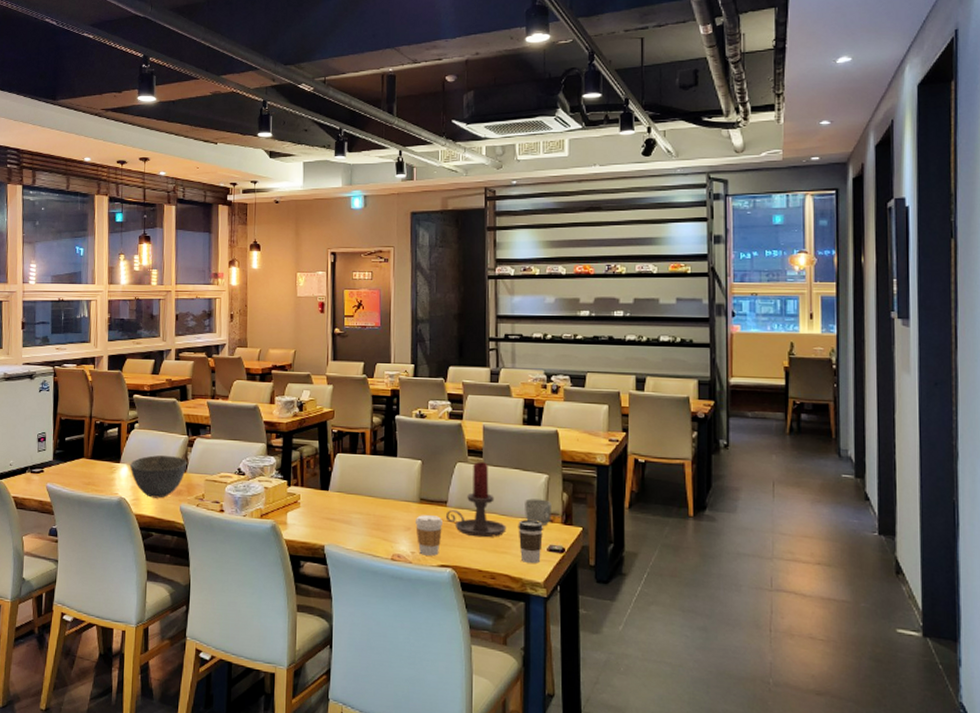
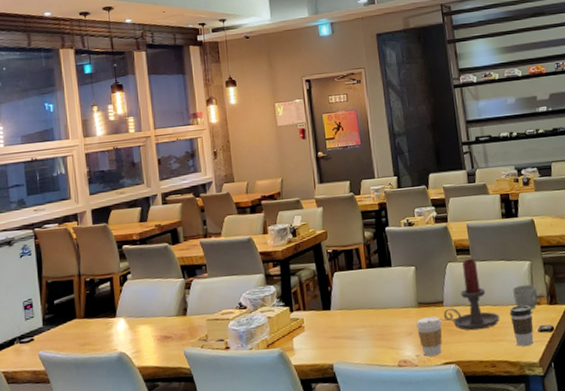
bowl: present [129,455,188,498] -> none [126,301,187,348]

